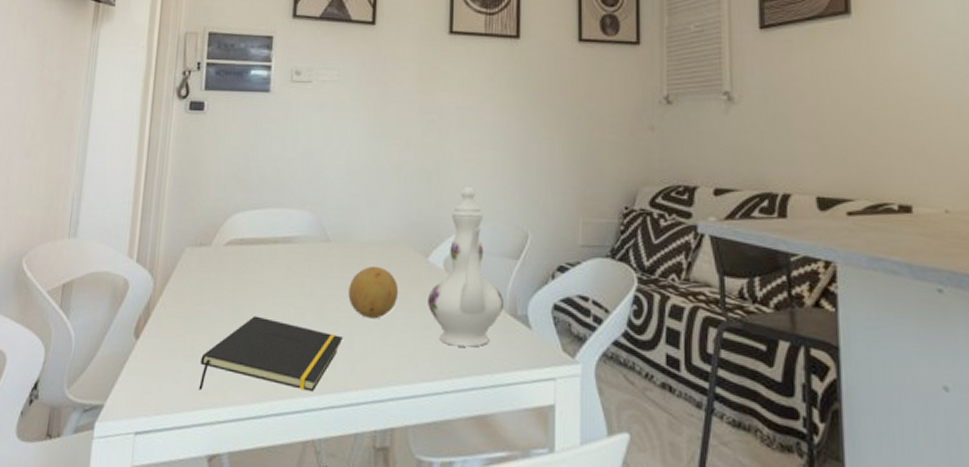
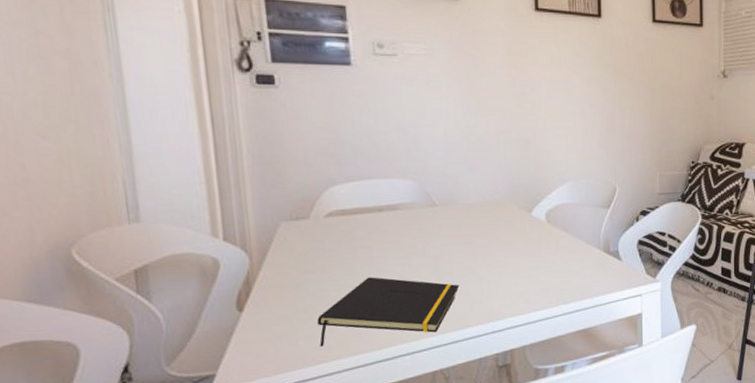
fruit: present [348,266,399,319] -> none [460,223,507,268]
ewer: present [428,185,505,347] -> none [534,150,599,281]

